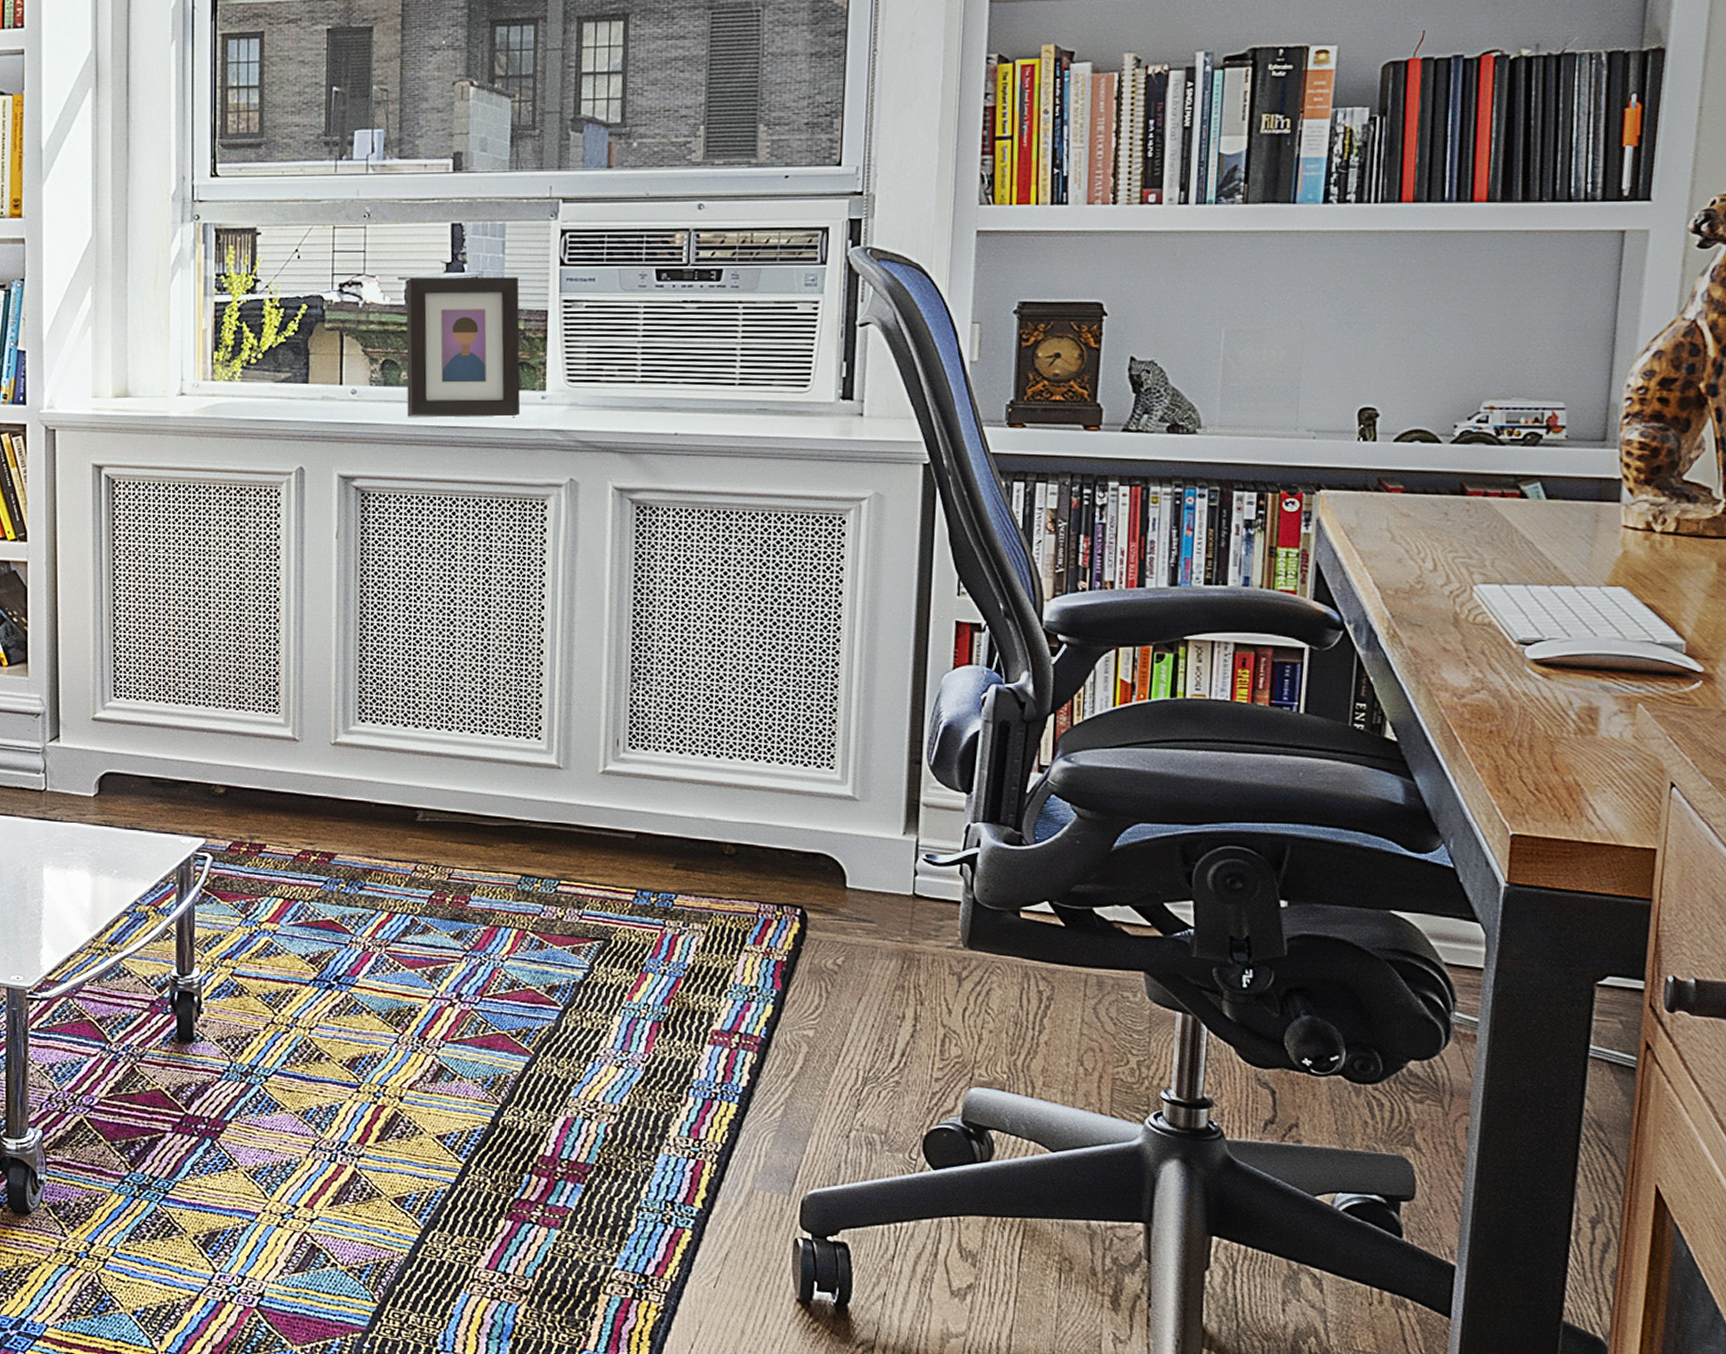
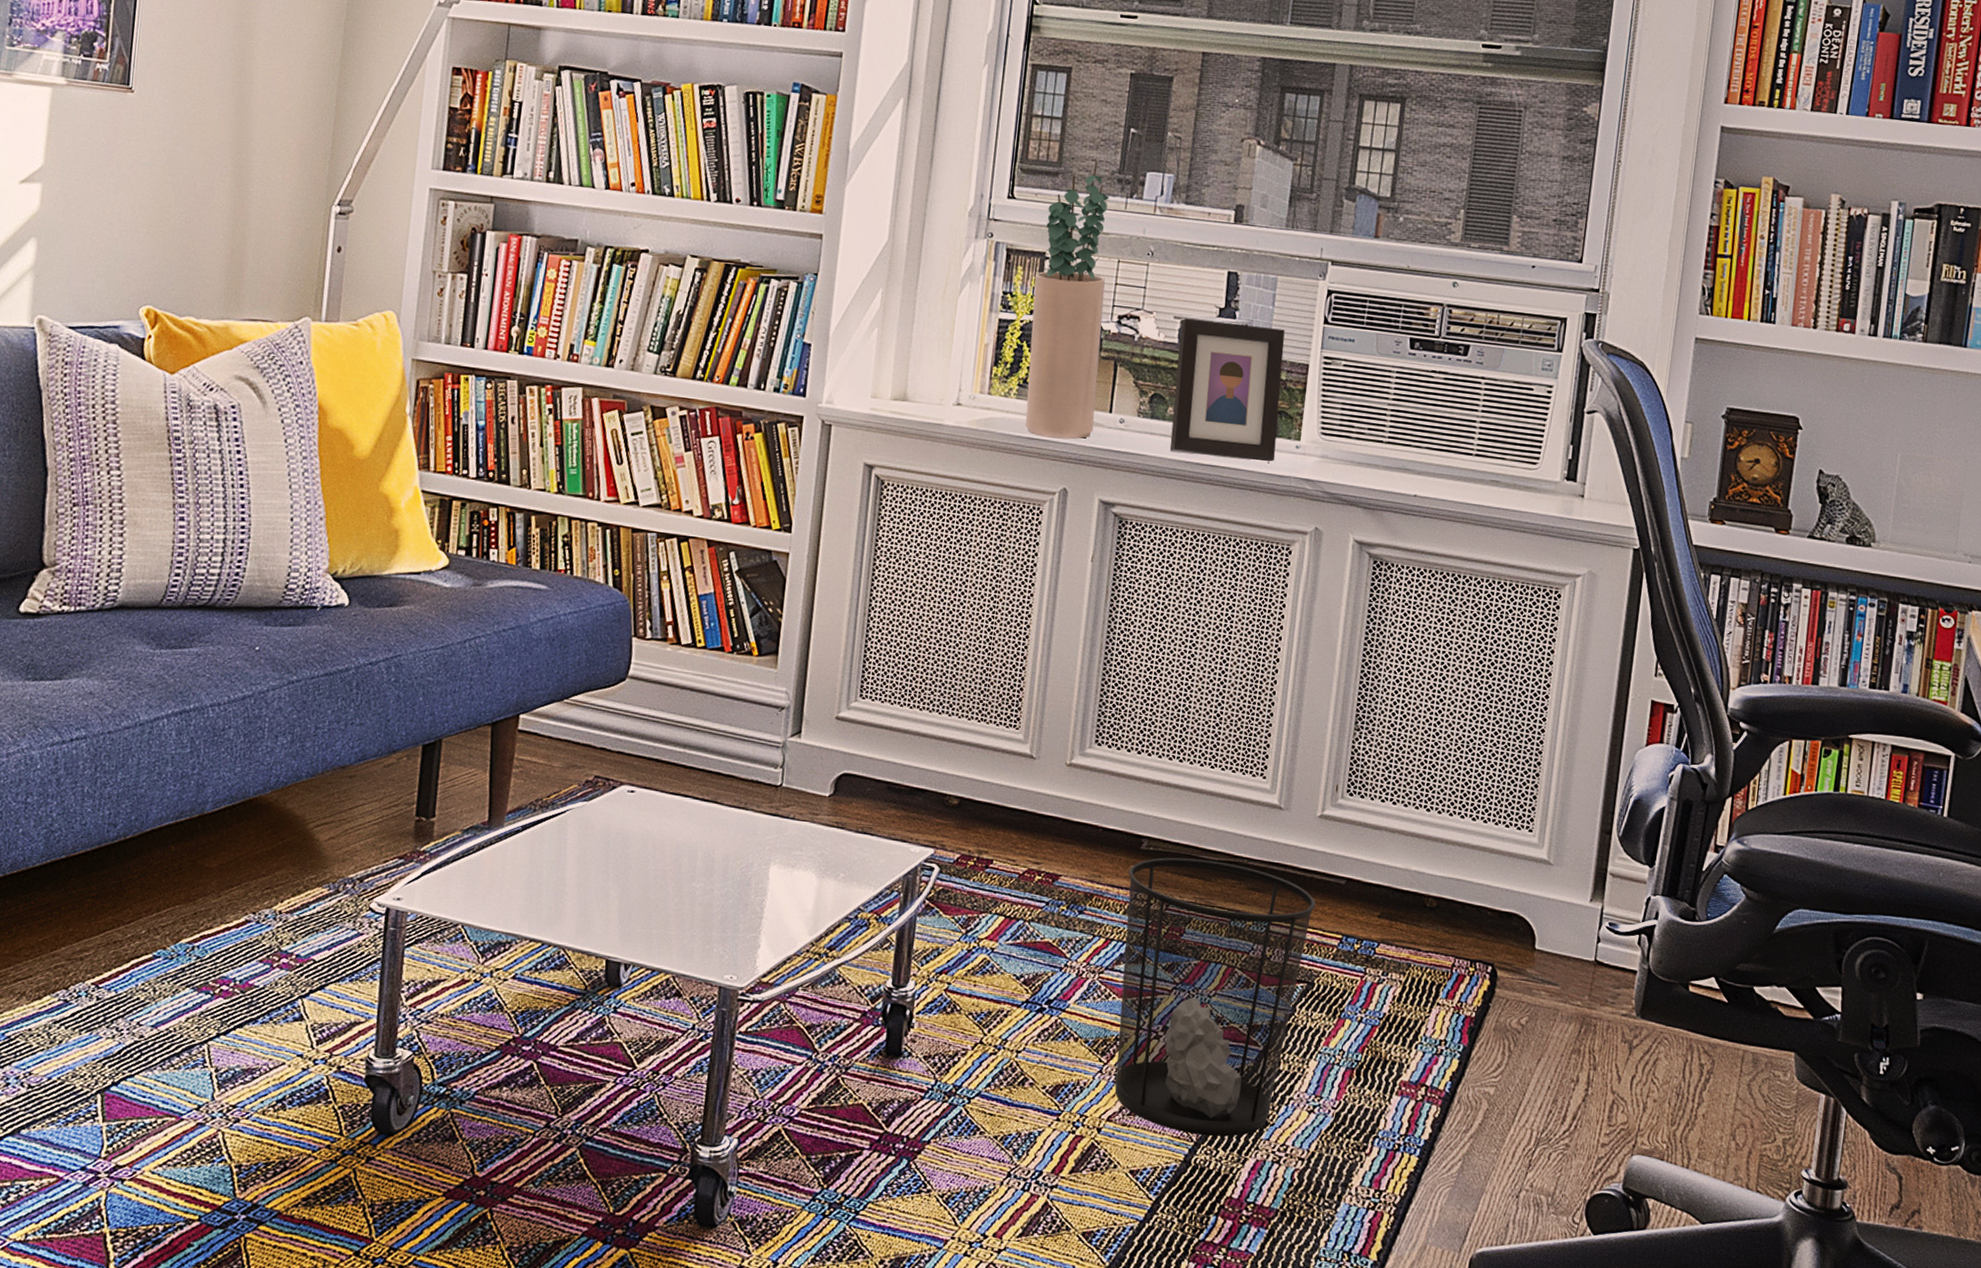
vase: none [248,126,325,417] -> present [1025,161,1109,440]
waste bin: none [405,826,606,1098] -> present [1114,857,1316,1137]

